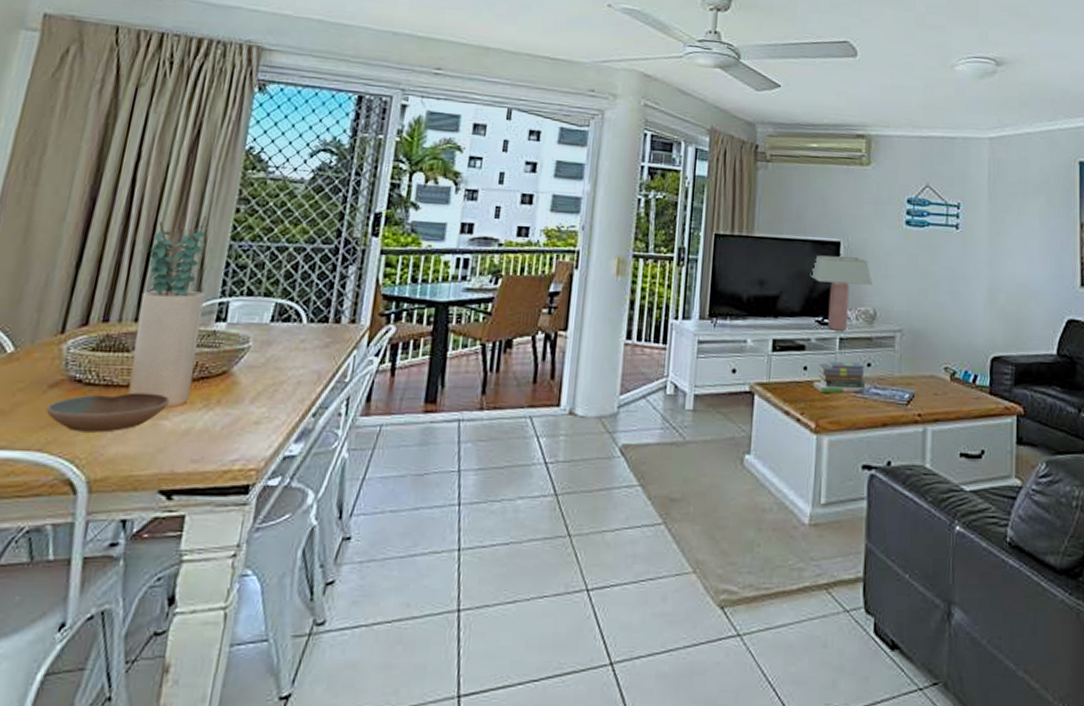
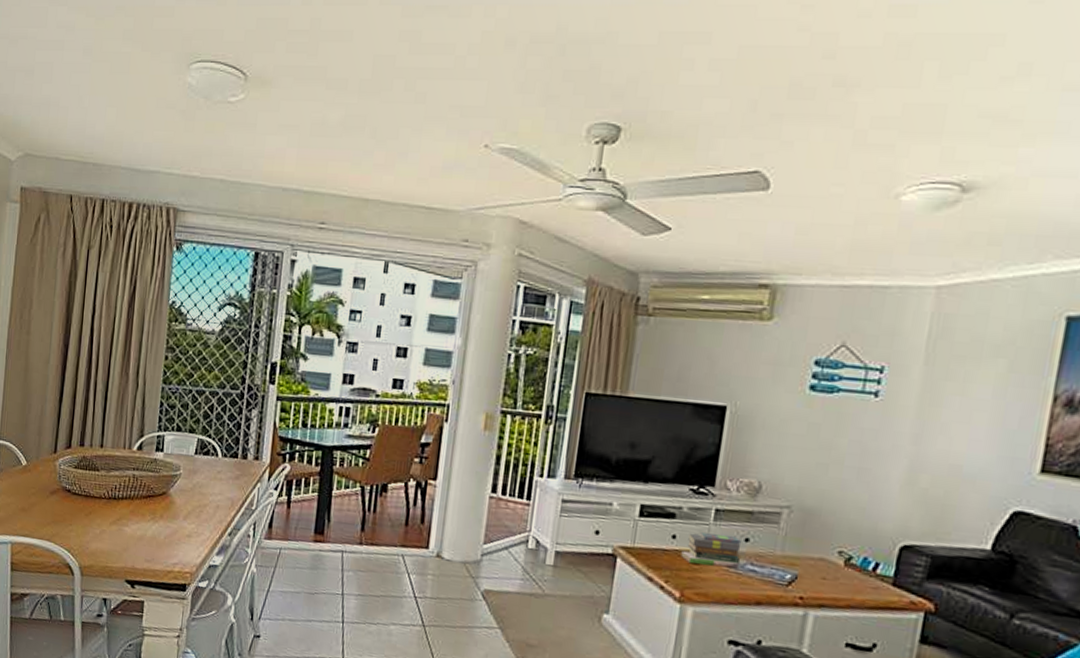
bowl: present [46,392,170,433] -> none [50,502,128,532]
vase: present [128,216,209,409] -> none [100,362,147,518]
table lamp: present [810,254,873,331] -> none [687,420,761,502]

